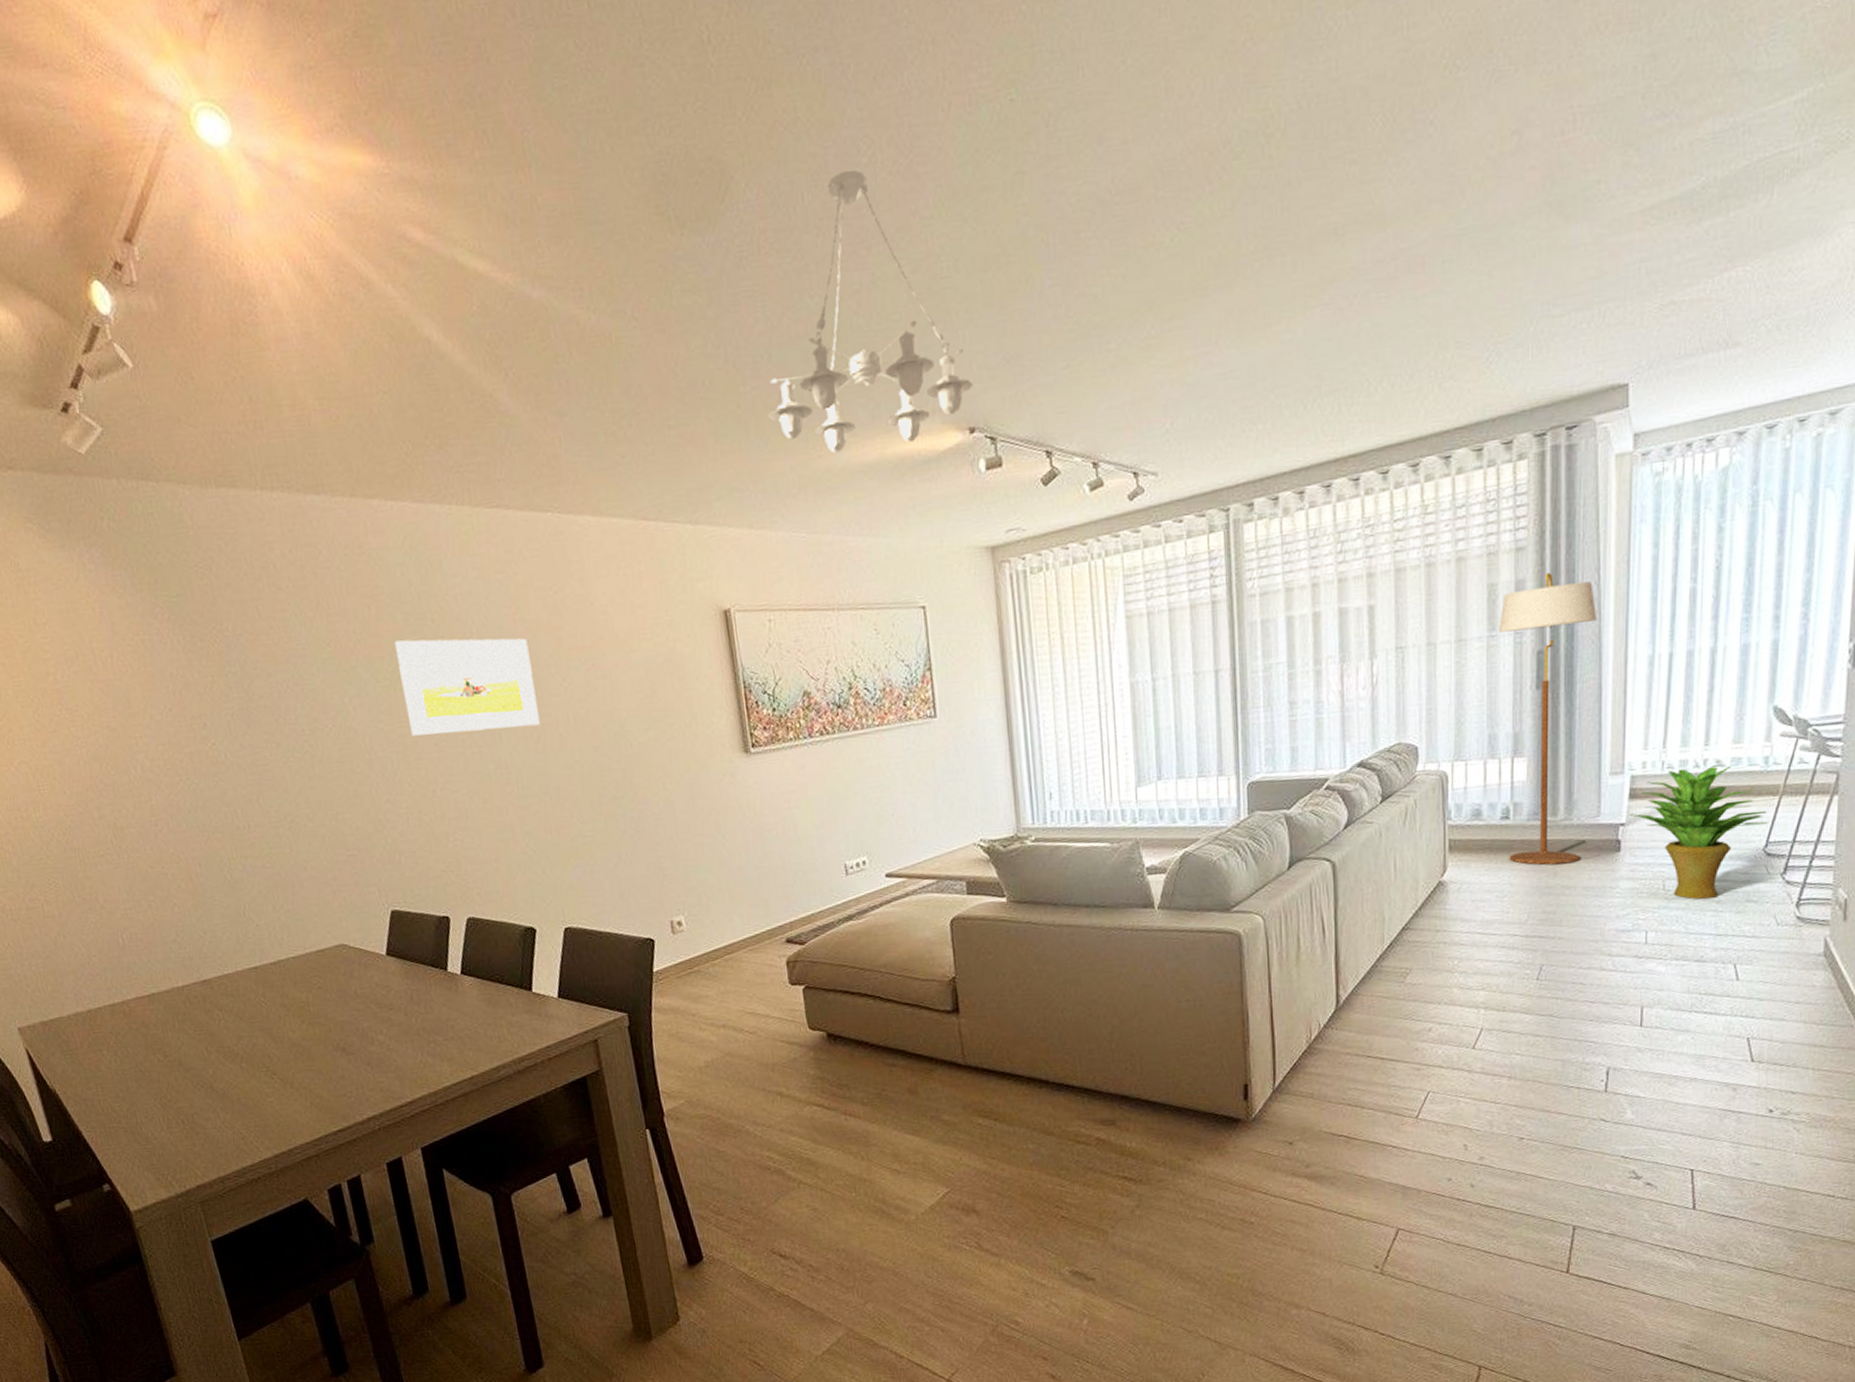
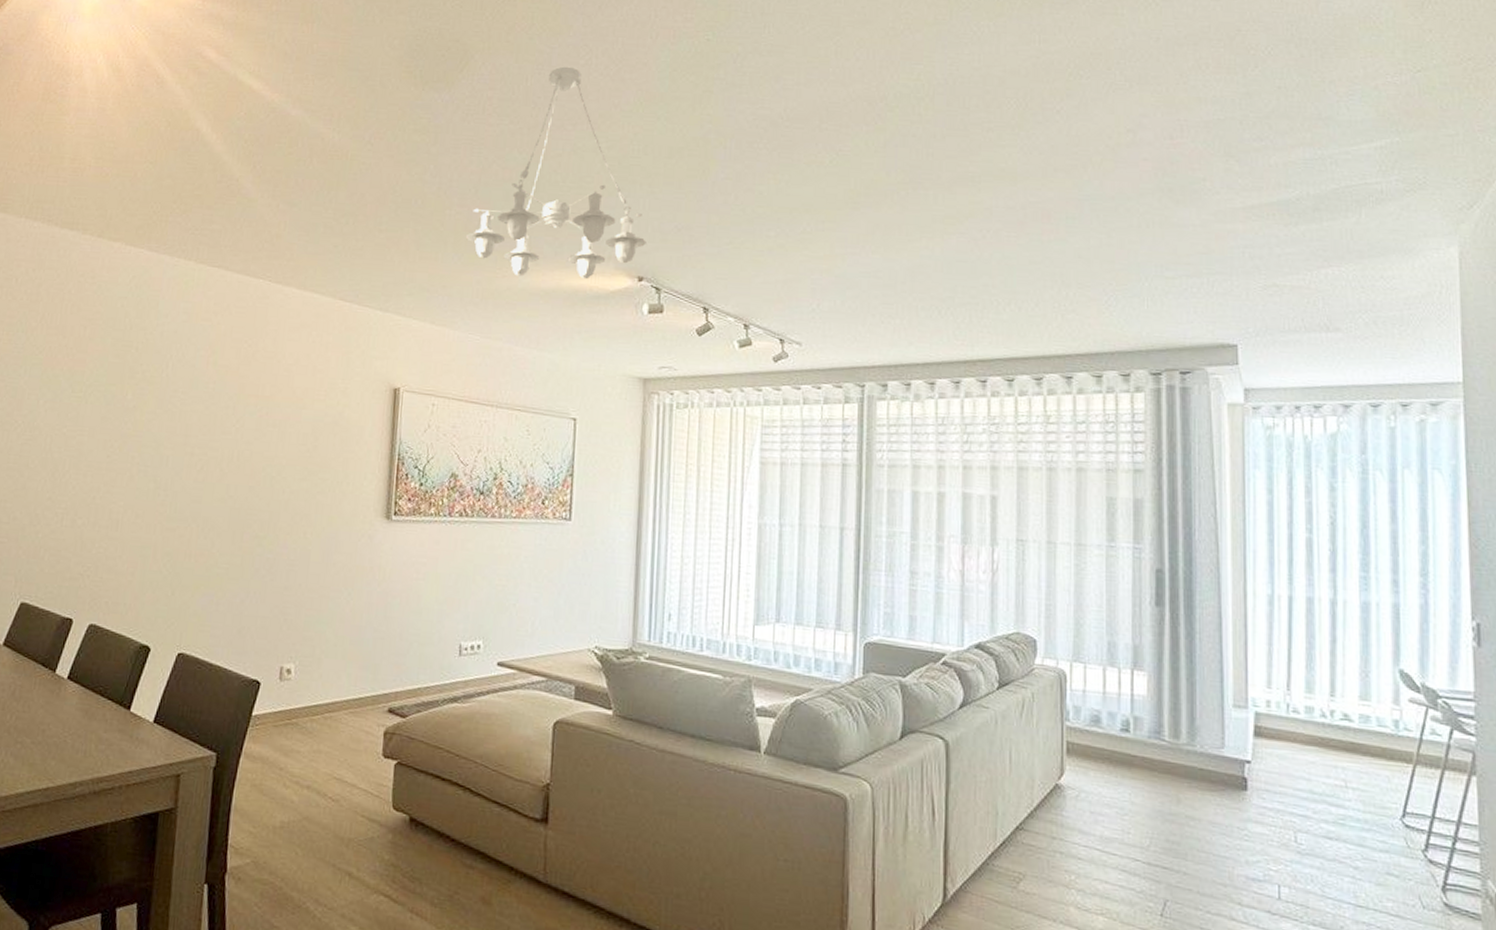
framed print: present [395,638,540,736] -> none [89,360,215,457]
floor lamp: present [1499,573,1598,865] -> none [1118,498,1216,793]
potted plant: present [1629,765,1769,900] -> none [1254,714,1404,863]

